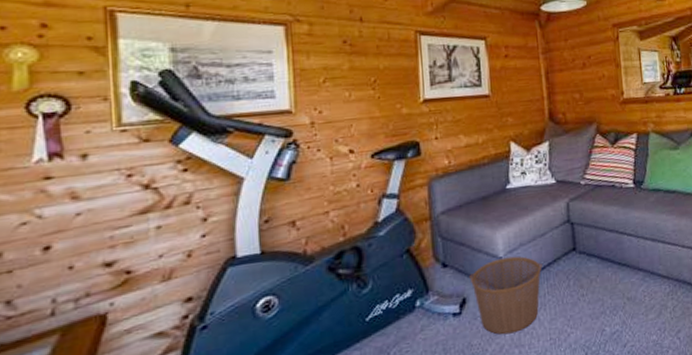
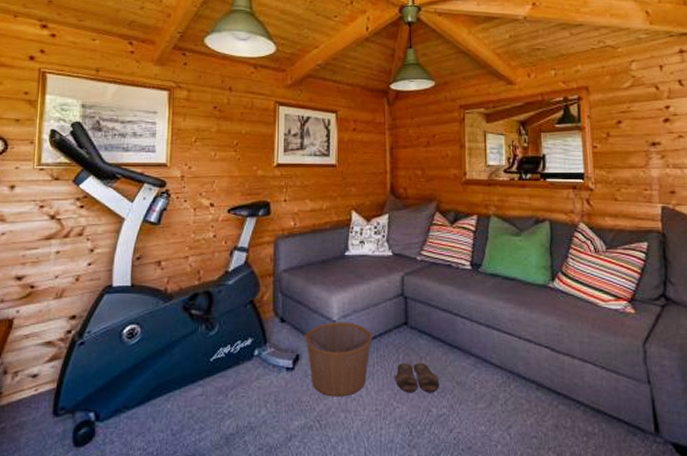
slippers: none [566,285,611,317] -> present [394,362,439,393]

